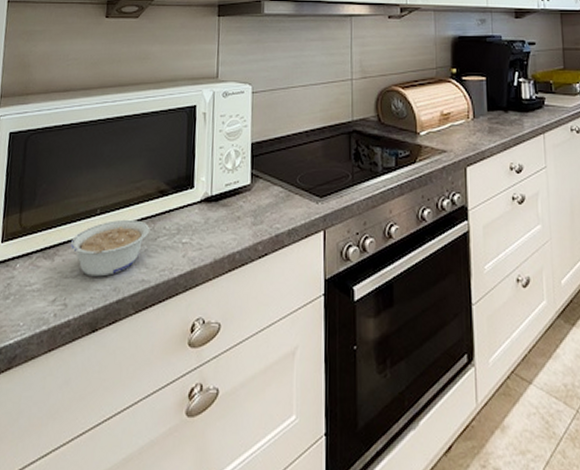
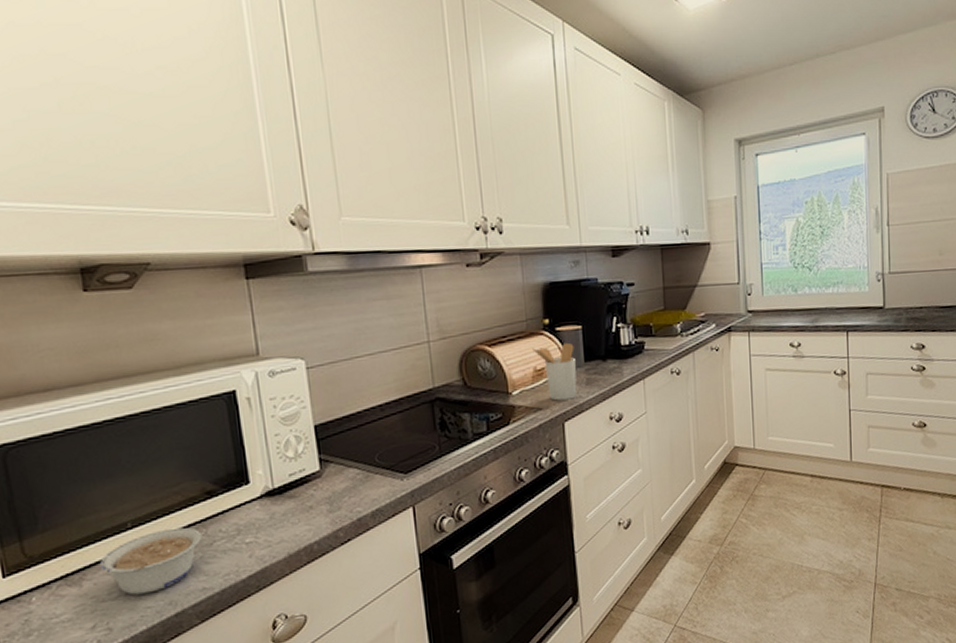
utensil holder: none [440,91,480,145] -> present [532,342,577,401]

